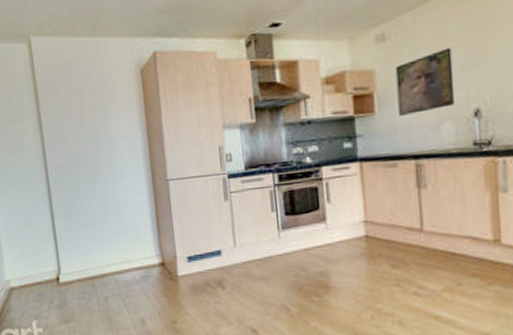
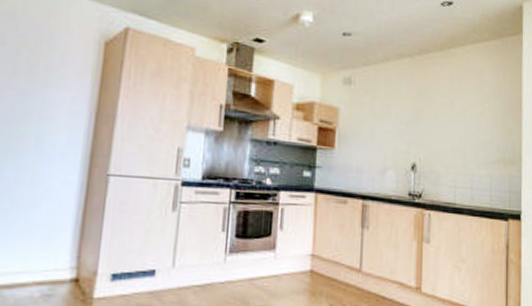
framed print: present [395,47,456,116] -> none [354,104,400,157]

